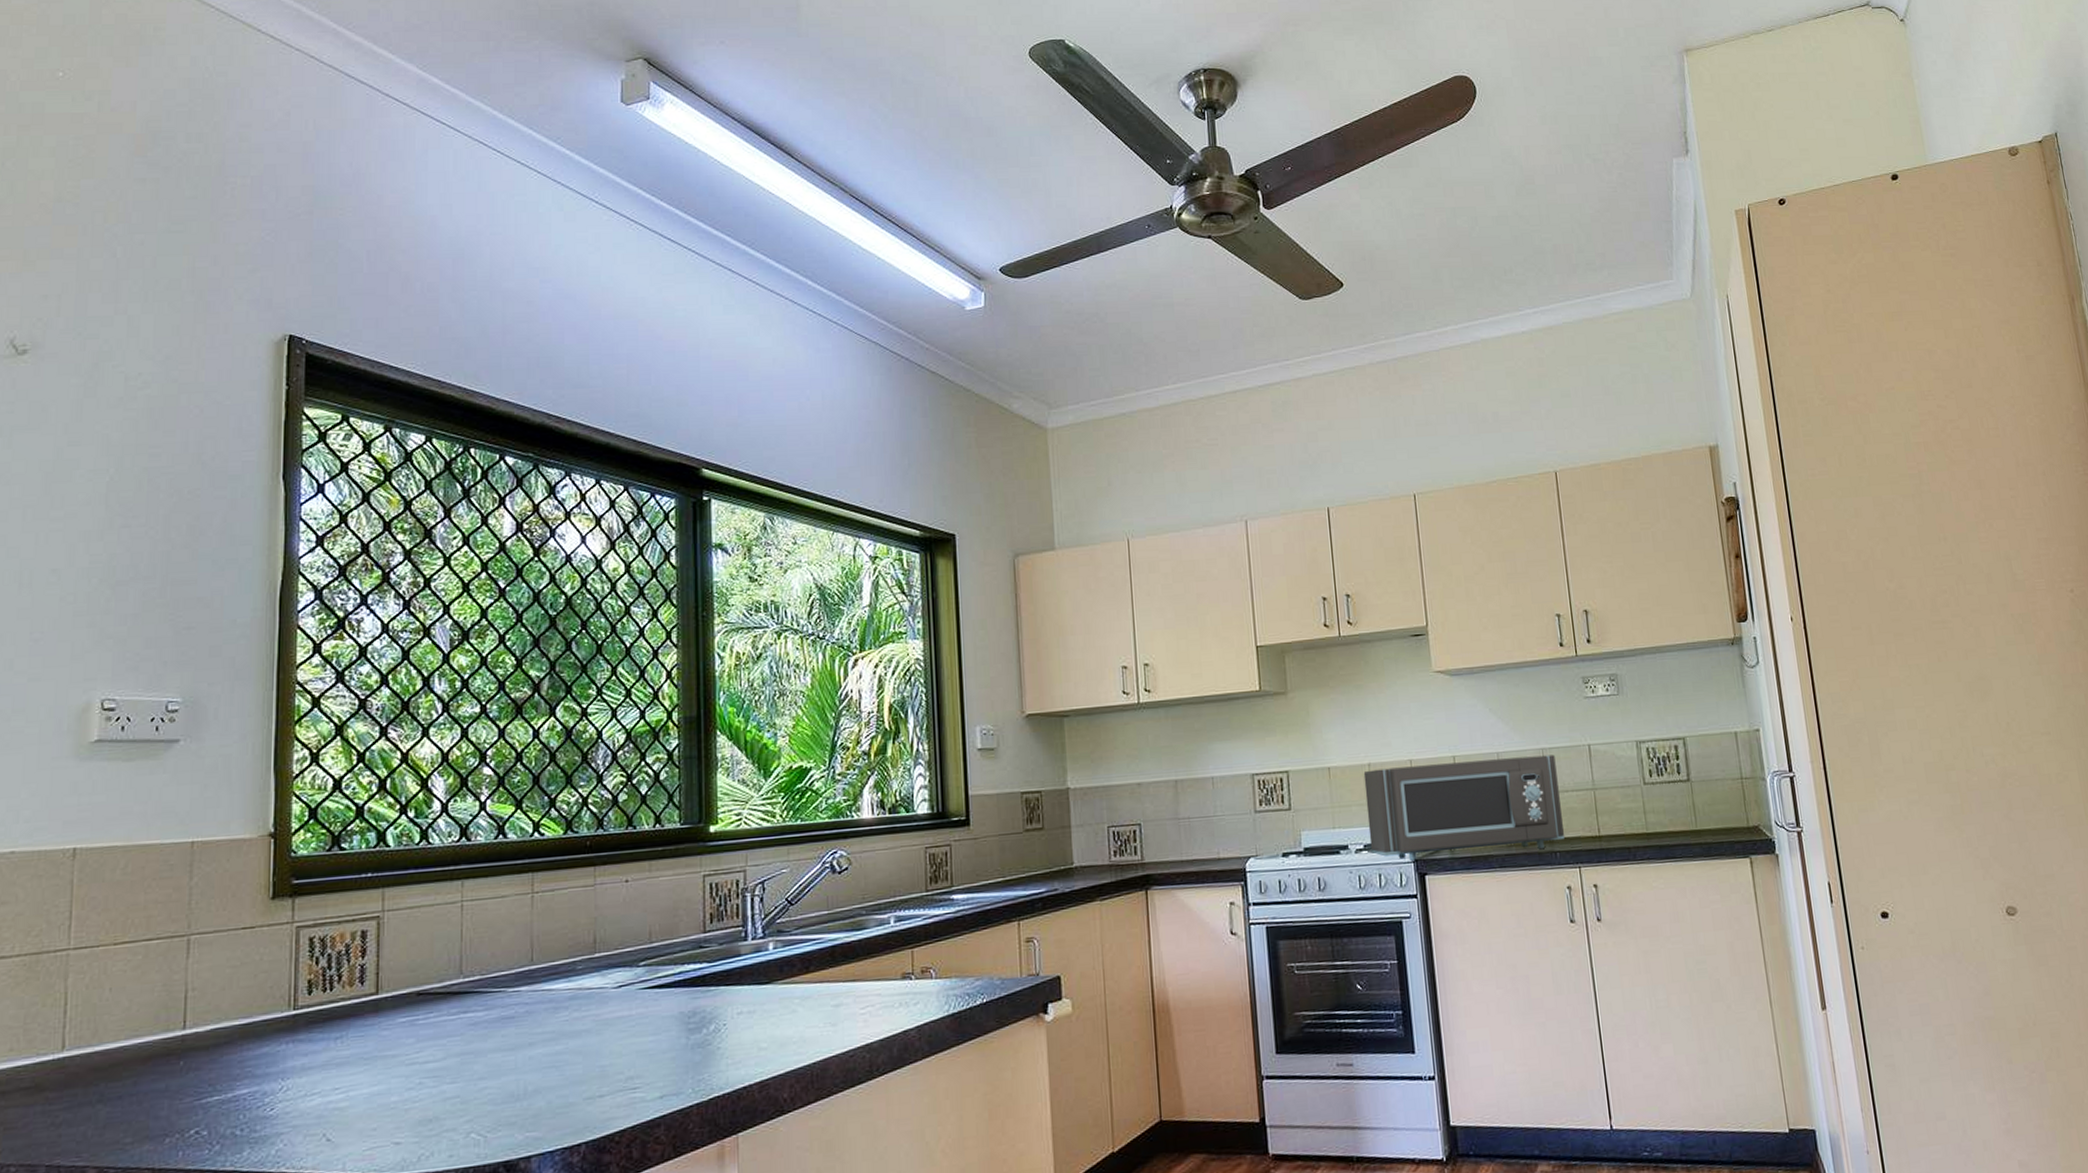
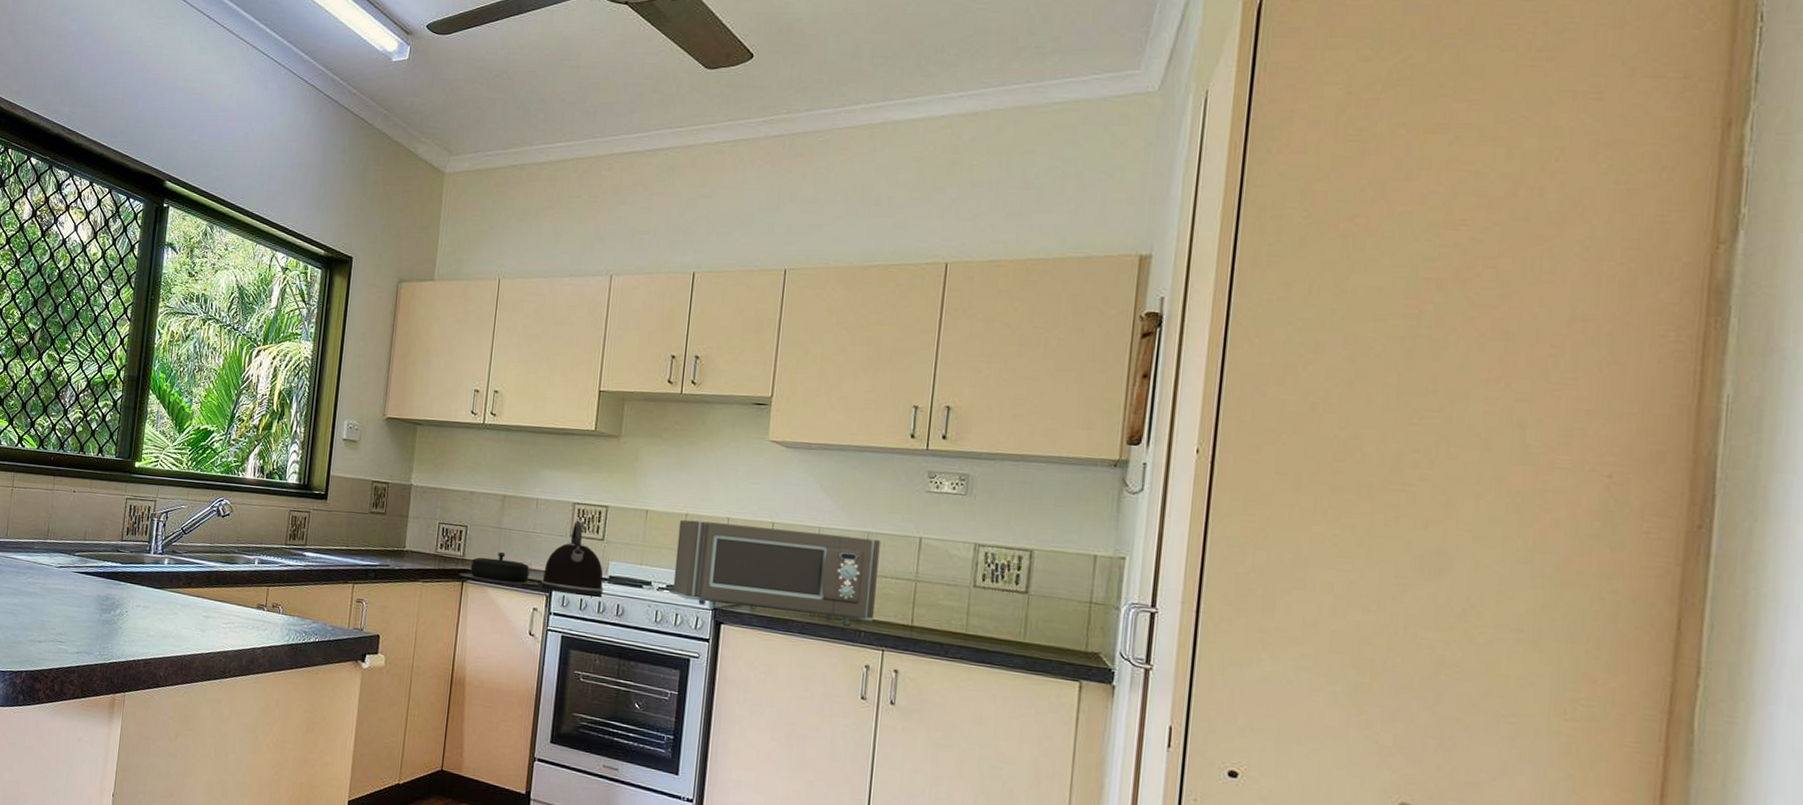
cooking pot: none [1141,845,1233,884] -> present [459,551,540,586]
kettle: none [1232,792,1301,880] -> present [540,520,604,597]

